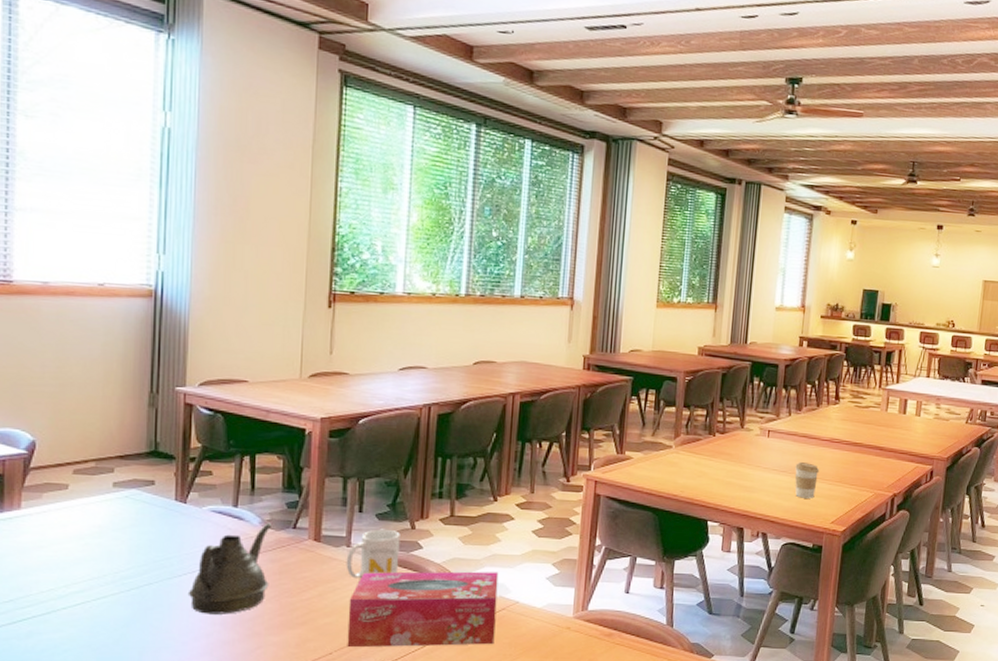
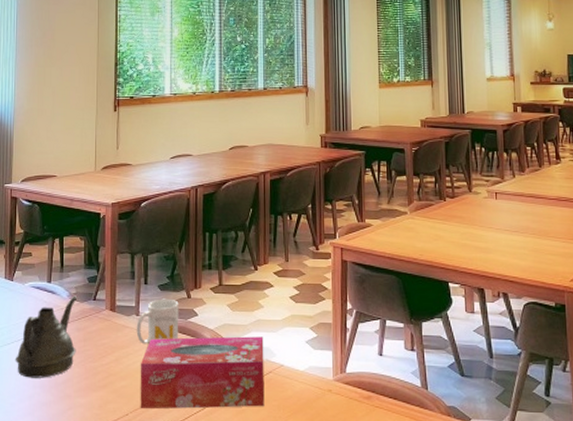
coffee cup: present [794,462,820,499] -> none [526,222,551,257]

